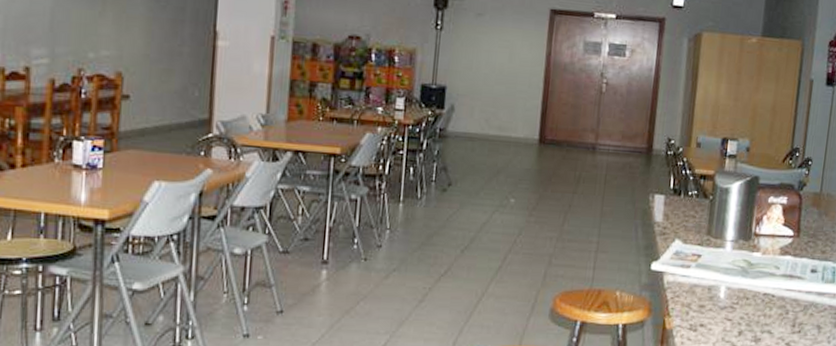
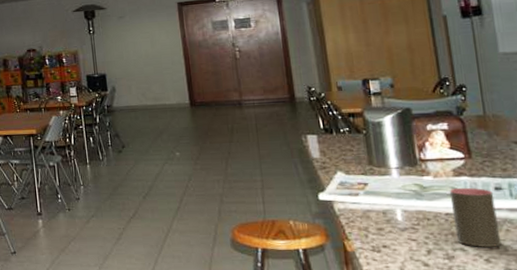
cup: none [767,267,809,331] -> present [449,187,502,247]

